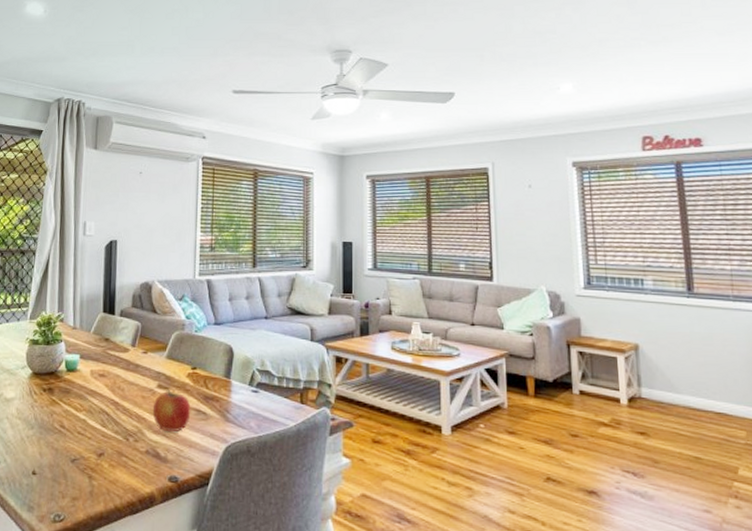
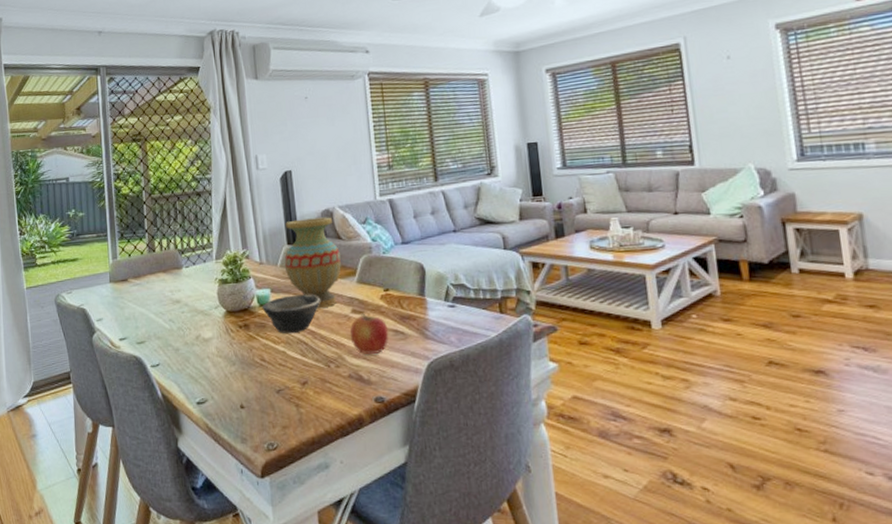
bowl: none [69,363,129,403] -> present [262,294,321,334]
vase: none [97,289,153,380] -> present [284,217,341,309]

